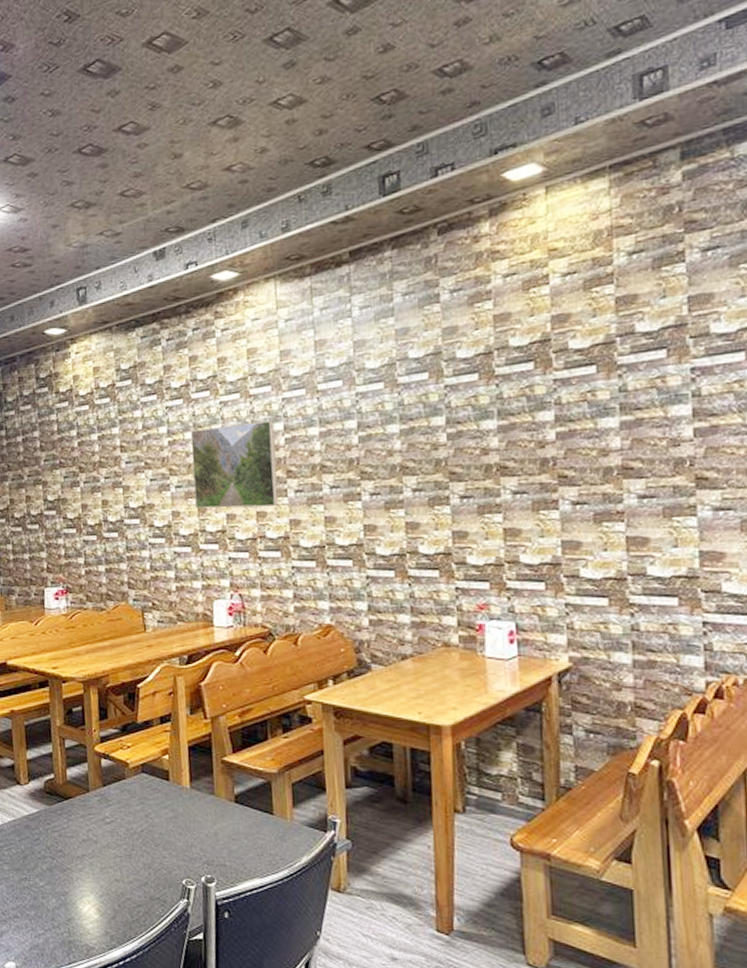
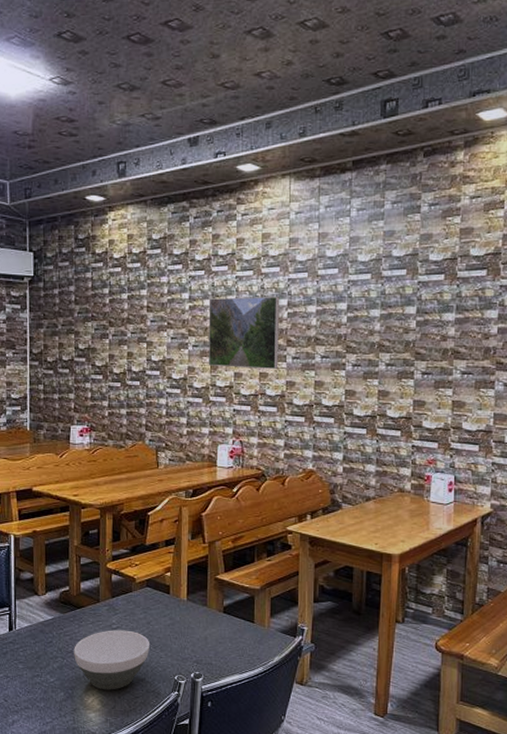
bowl: none [63,824,151,897] -> present [74,630,150,690]

